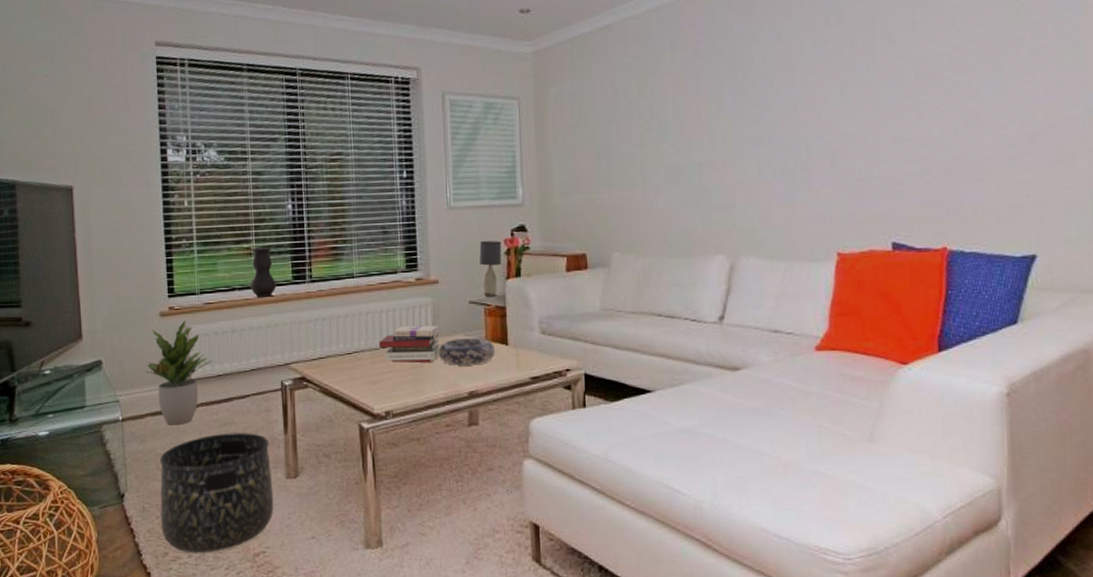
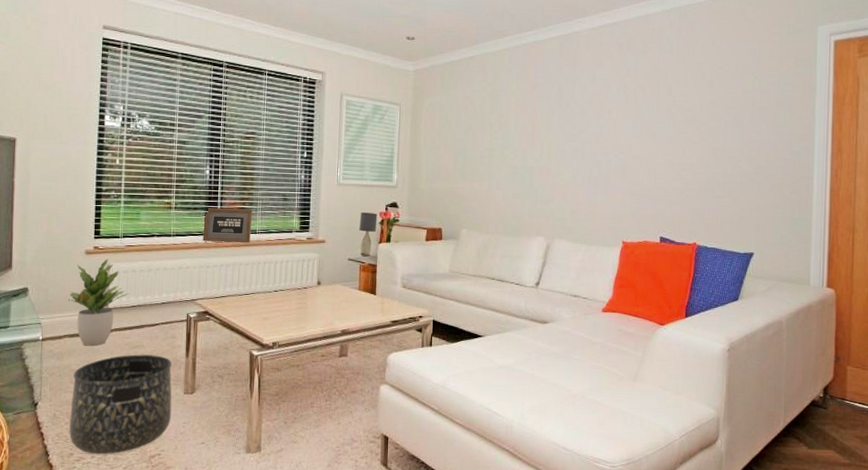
vase: present [250,248,277,297] -> none [167,203,190,244]
picture frame: none [291,248,348,292] -> present [203,208,253,243]
books: present [379,325,440,363] -> none [272,274,323,305]
decorative bowl: present [438,338,496,366] -> none [320,287,366,309]

